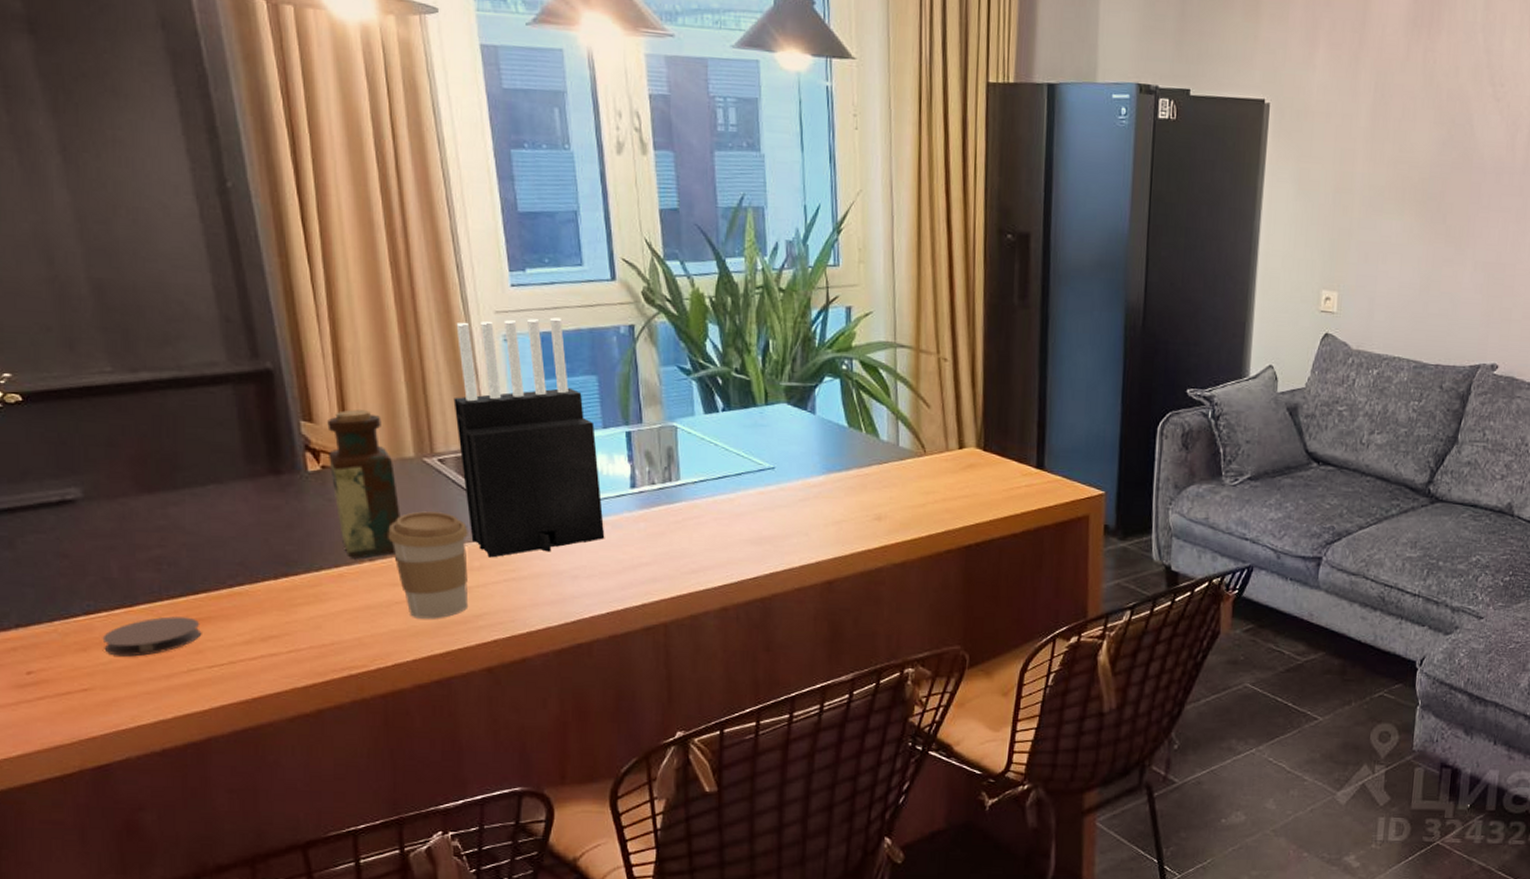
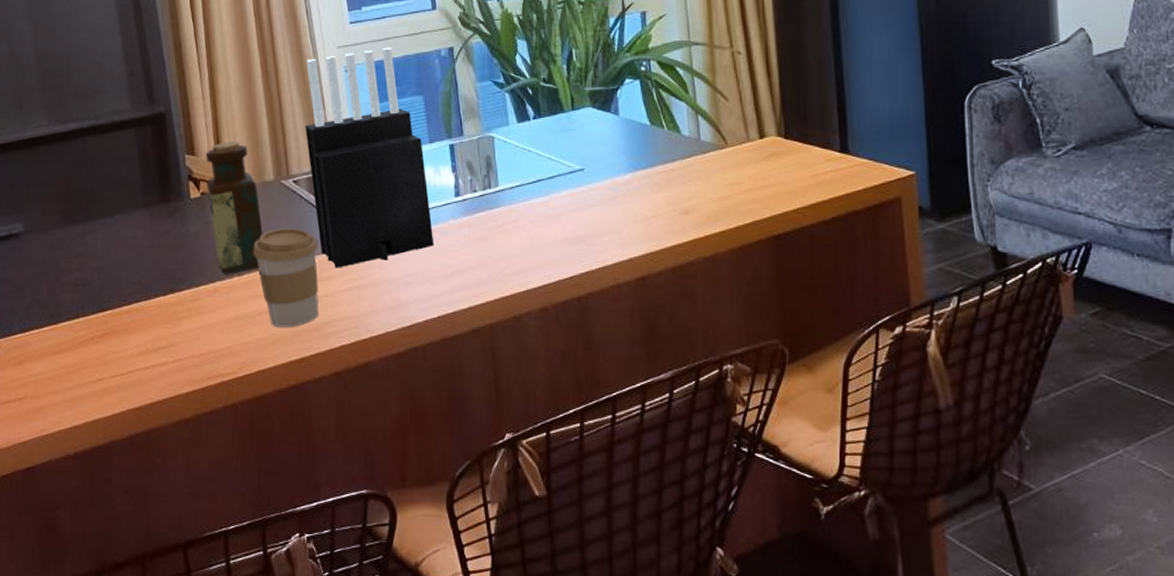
coaster: present [102,616,202,657] -> none [34,332,108,369]

